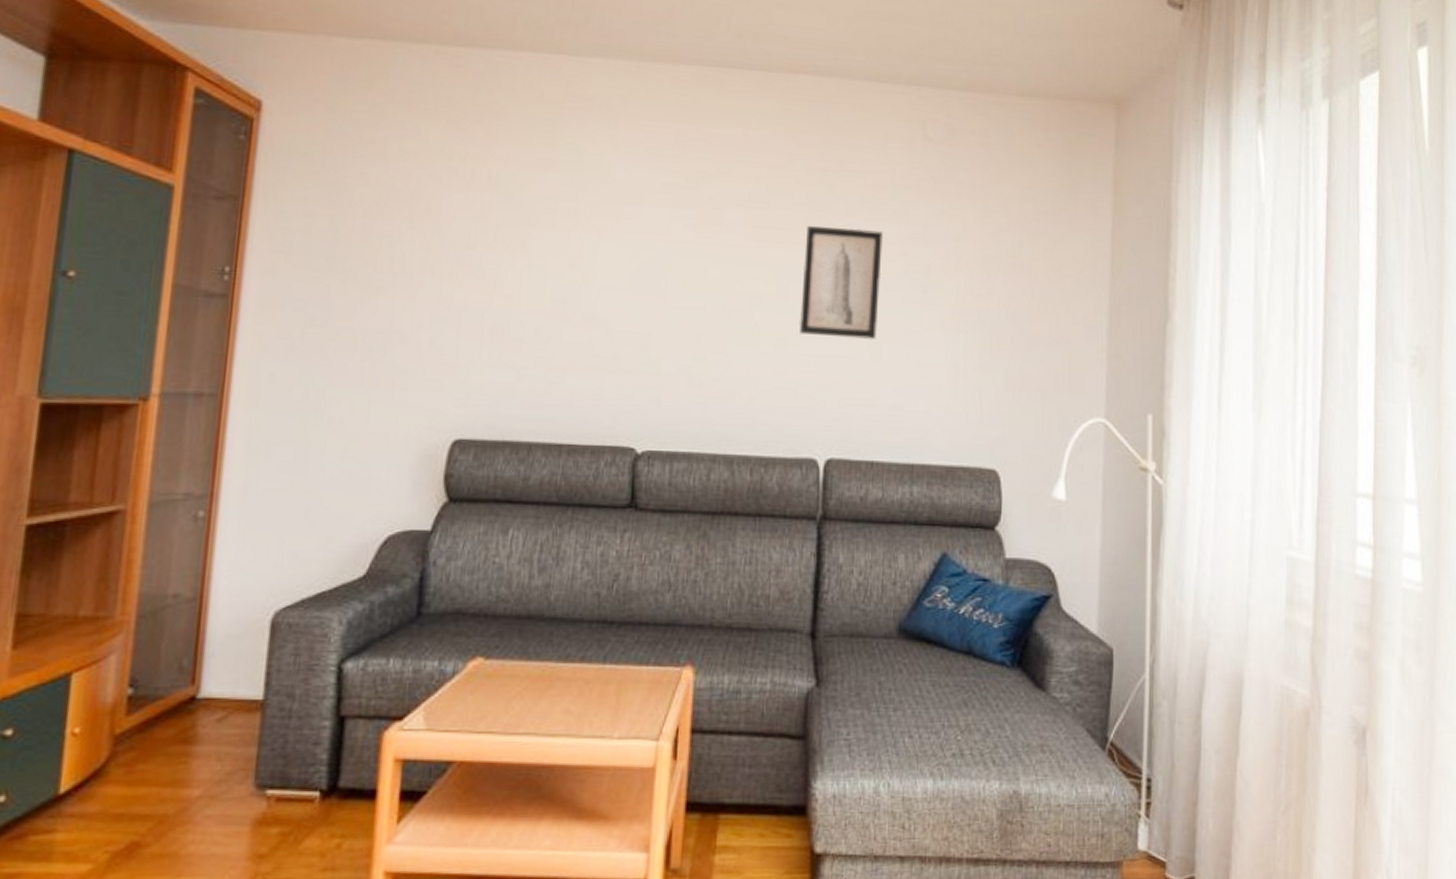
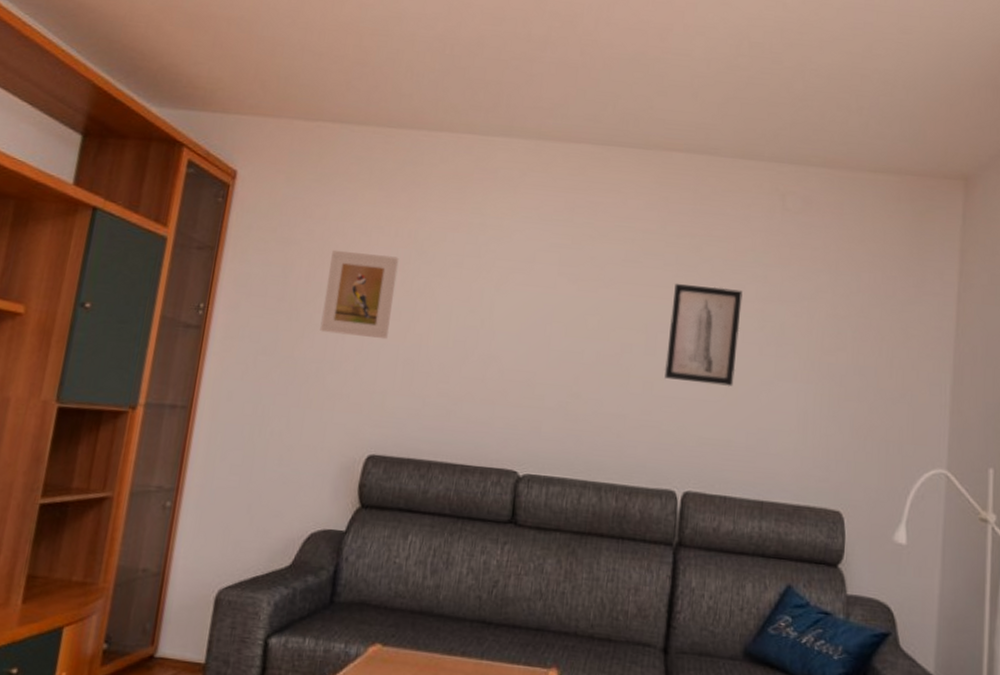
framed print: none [383,196,478,302] -> present [320,249,399,340]

